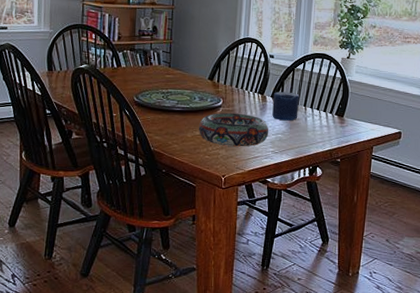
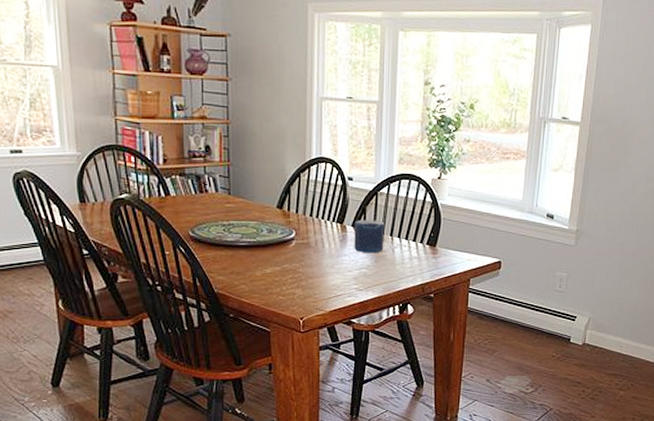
decorative bowl: present [198,112,269,147] -> none [268,246,351,285]

